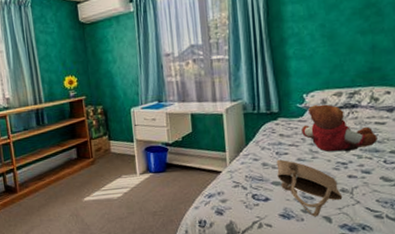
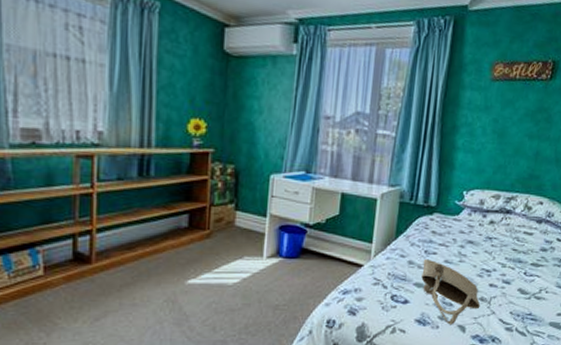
teddy bear: present [302,104,377,152] -> none [454,205,523,259]

